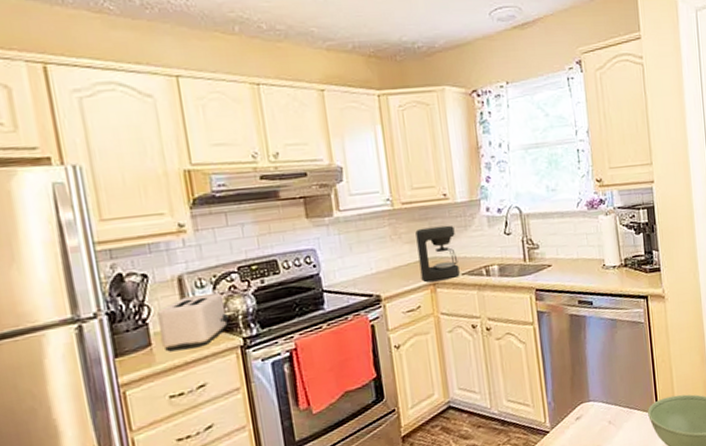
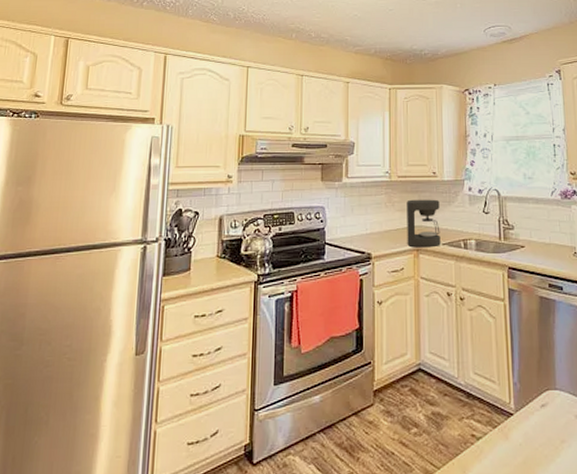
toaster: present [157,293,229,351] -> none [198,234,250,277]

